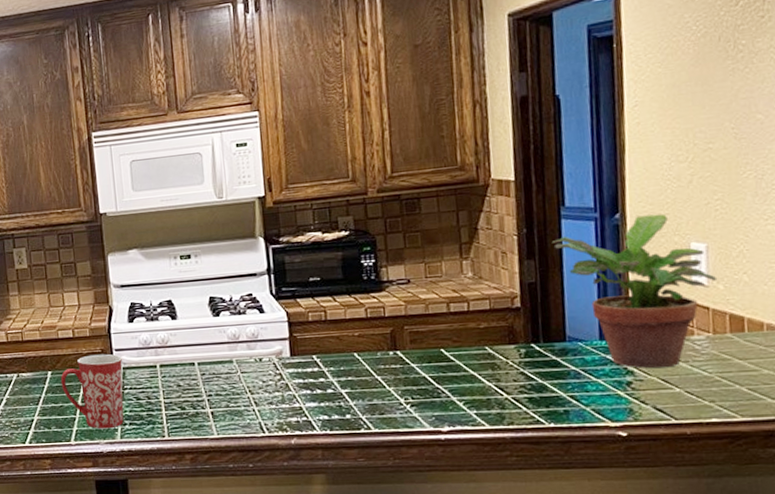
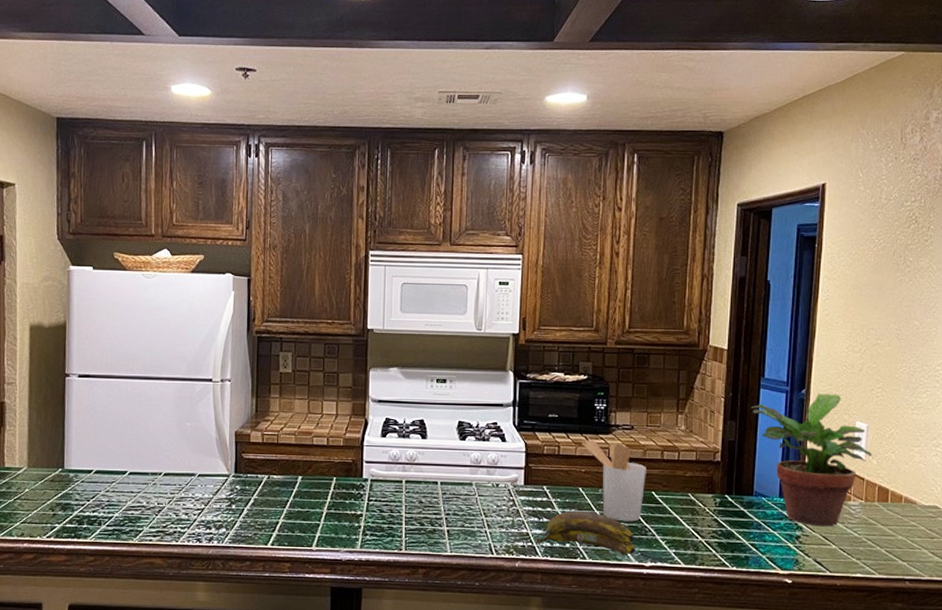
mug: present [60,354,124,429] -> none [309,464,372,538]
banana: none [309,377,428,420] -> present [534,510,635,554]
utensil holder: none [351,300,432,385] -> present [581,439,646,522]

